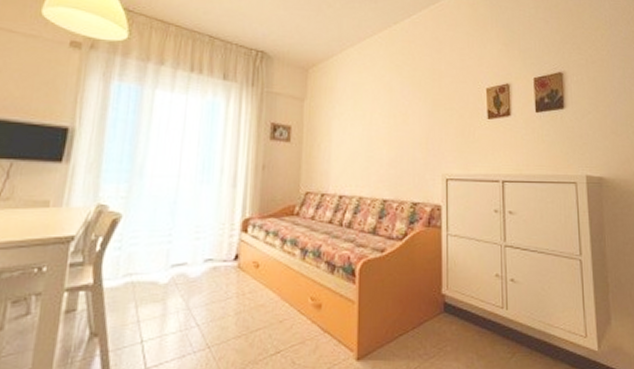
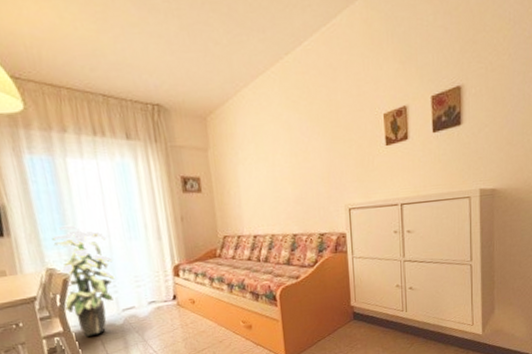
indoor plant: none [101,158,177,294] -> present [52,225,115,337]

